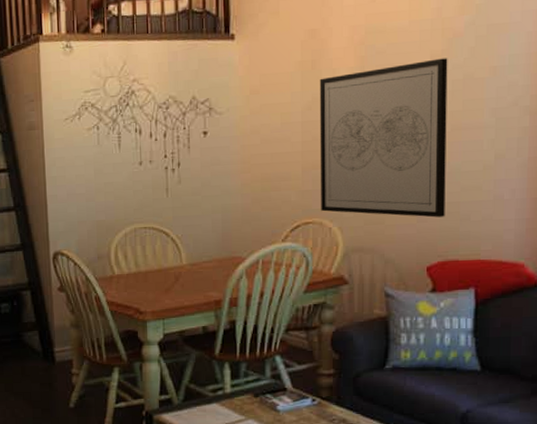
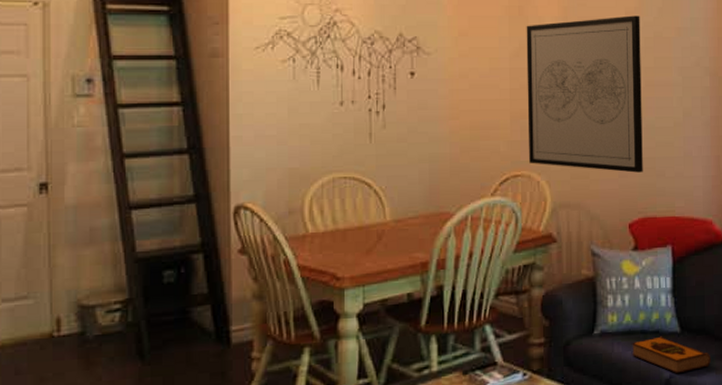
hardback book: none [425,373,515,409] -> present [631,336,711,374]

